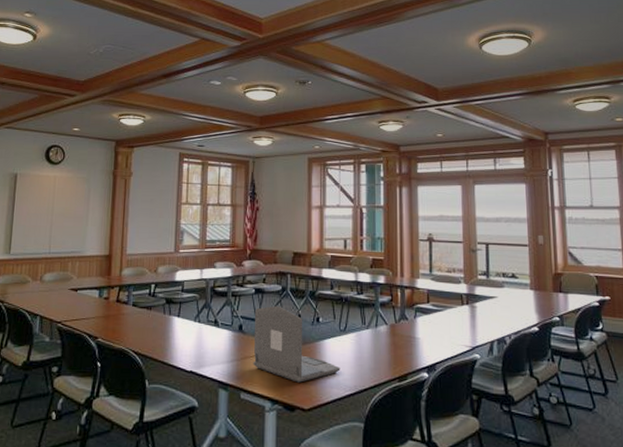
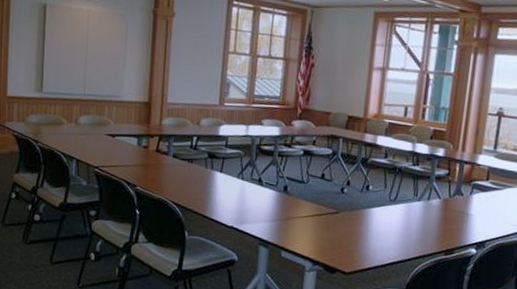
laptop: present [253,305,341,383] -> none [296,169,386,247]

